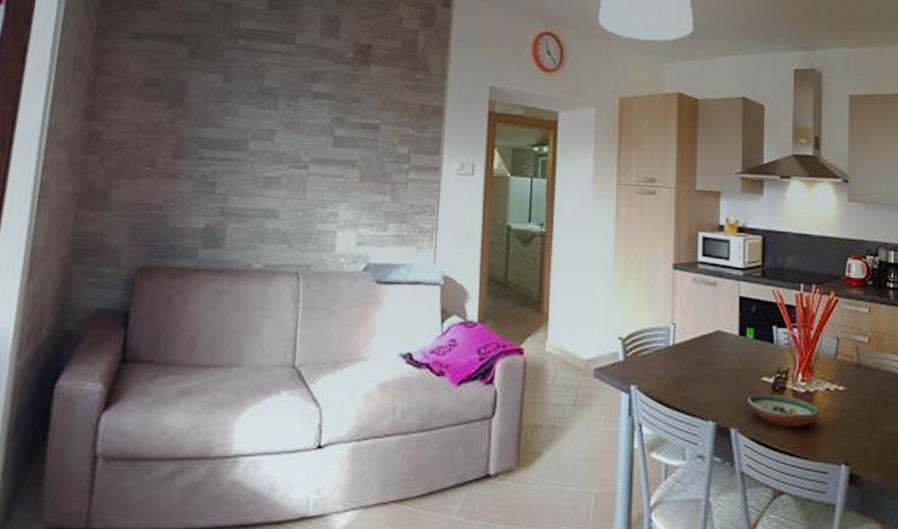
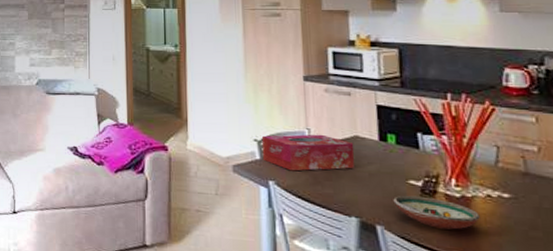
tissue box: none [626,329,716,373] -> present [262,134,355,171]

